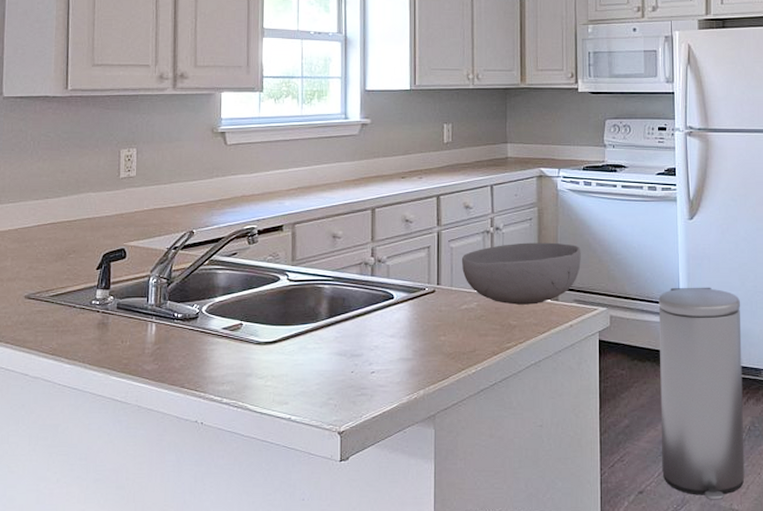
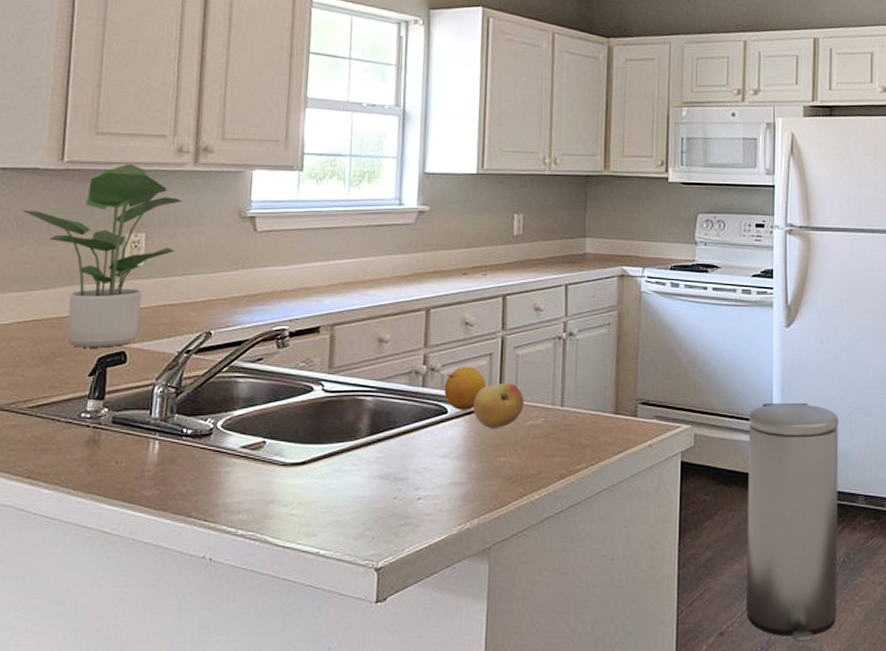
potted plant: none [37,89,165,246] -> present [22,163,183,348]
fruit: none [390,257,426,296] -> present [444,366,486,410]
fruit: none [416,272,460,311] -> present [473,382,525,428]
bowl: present [461,242,581,305] -> none [528,350,665,421]

